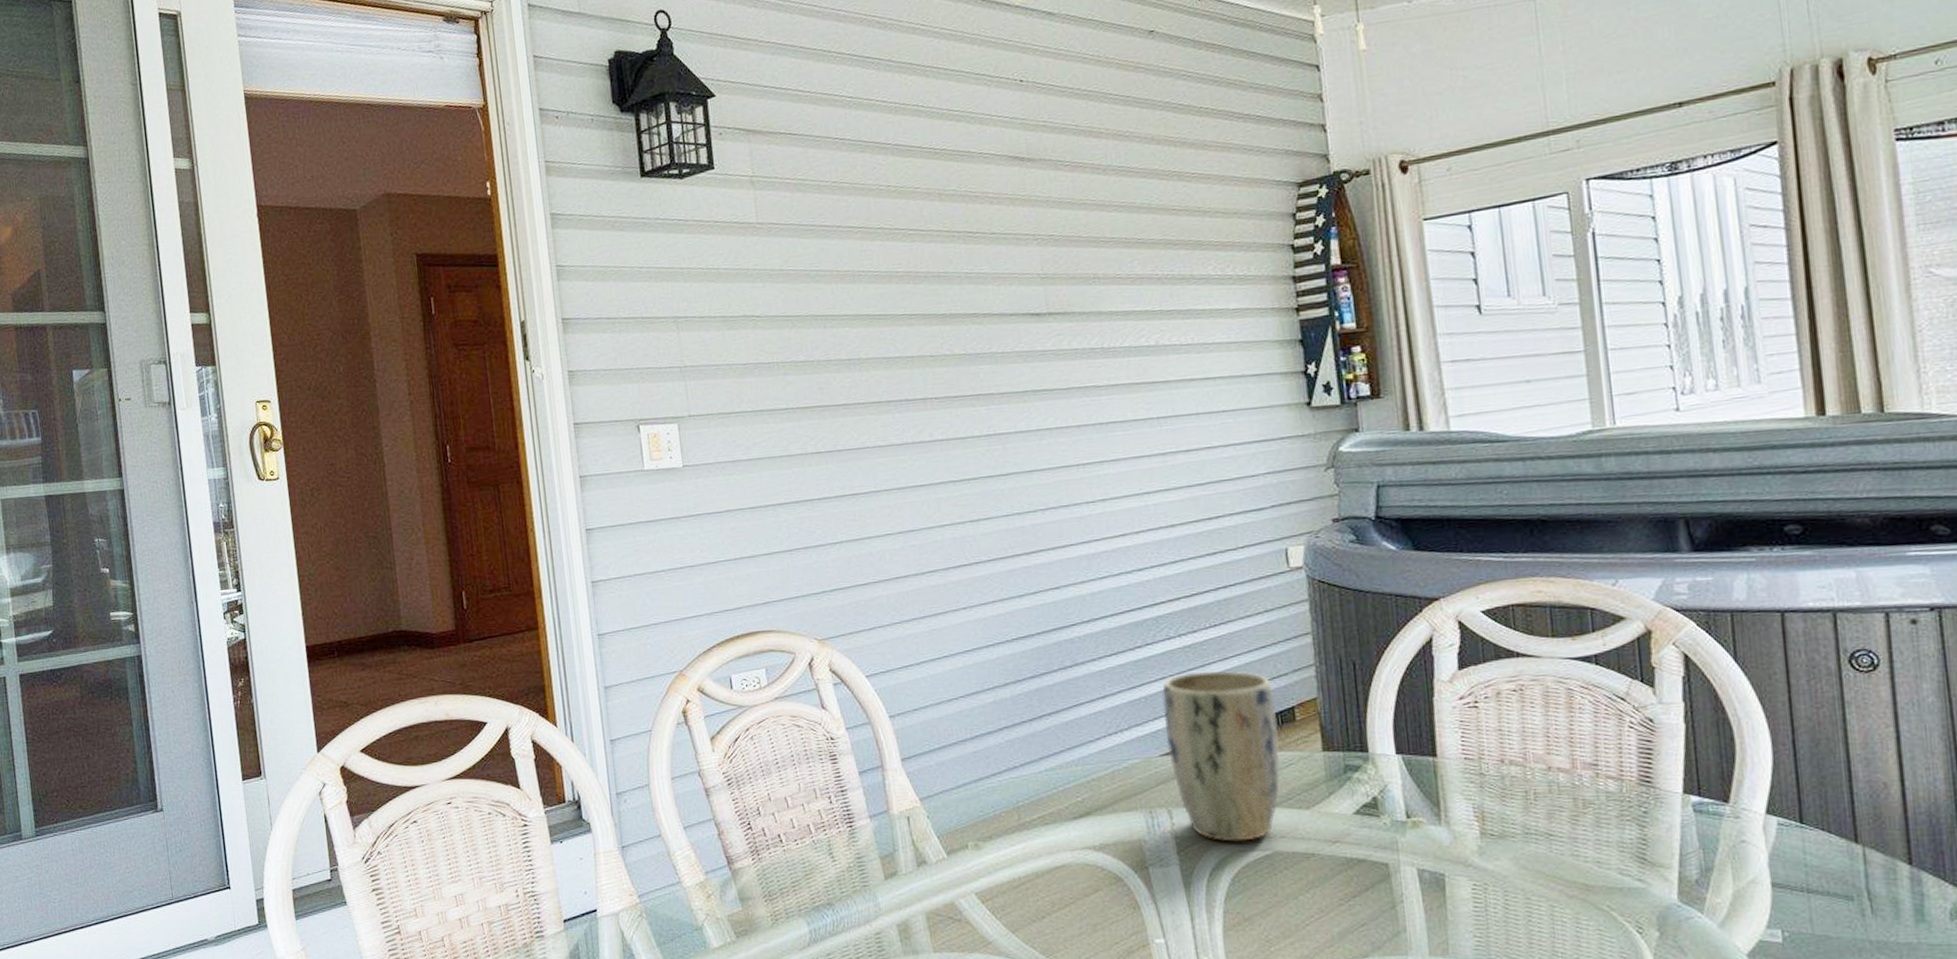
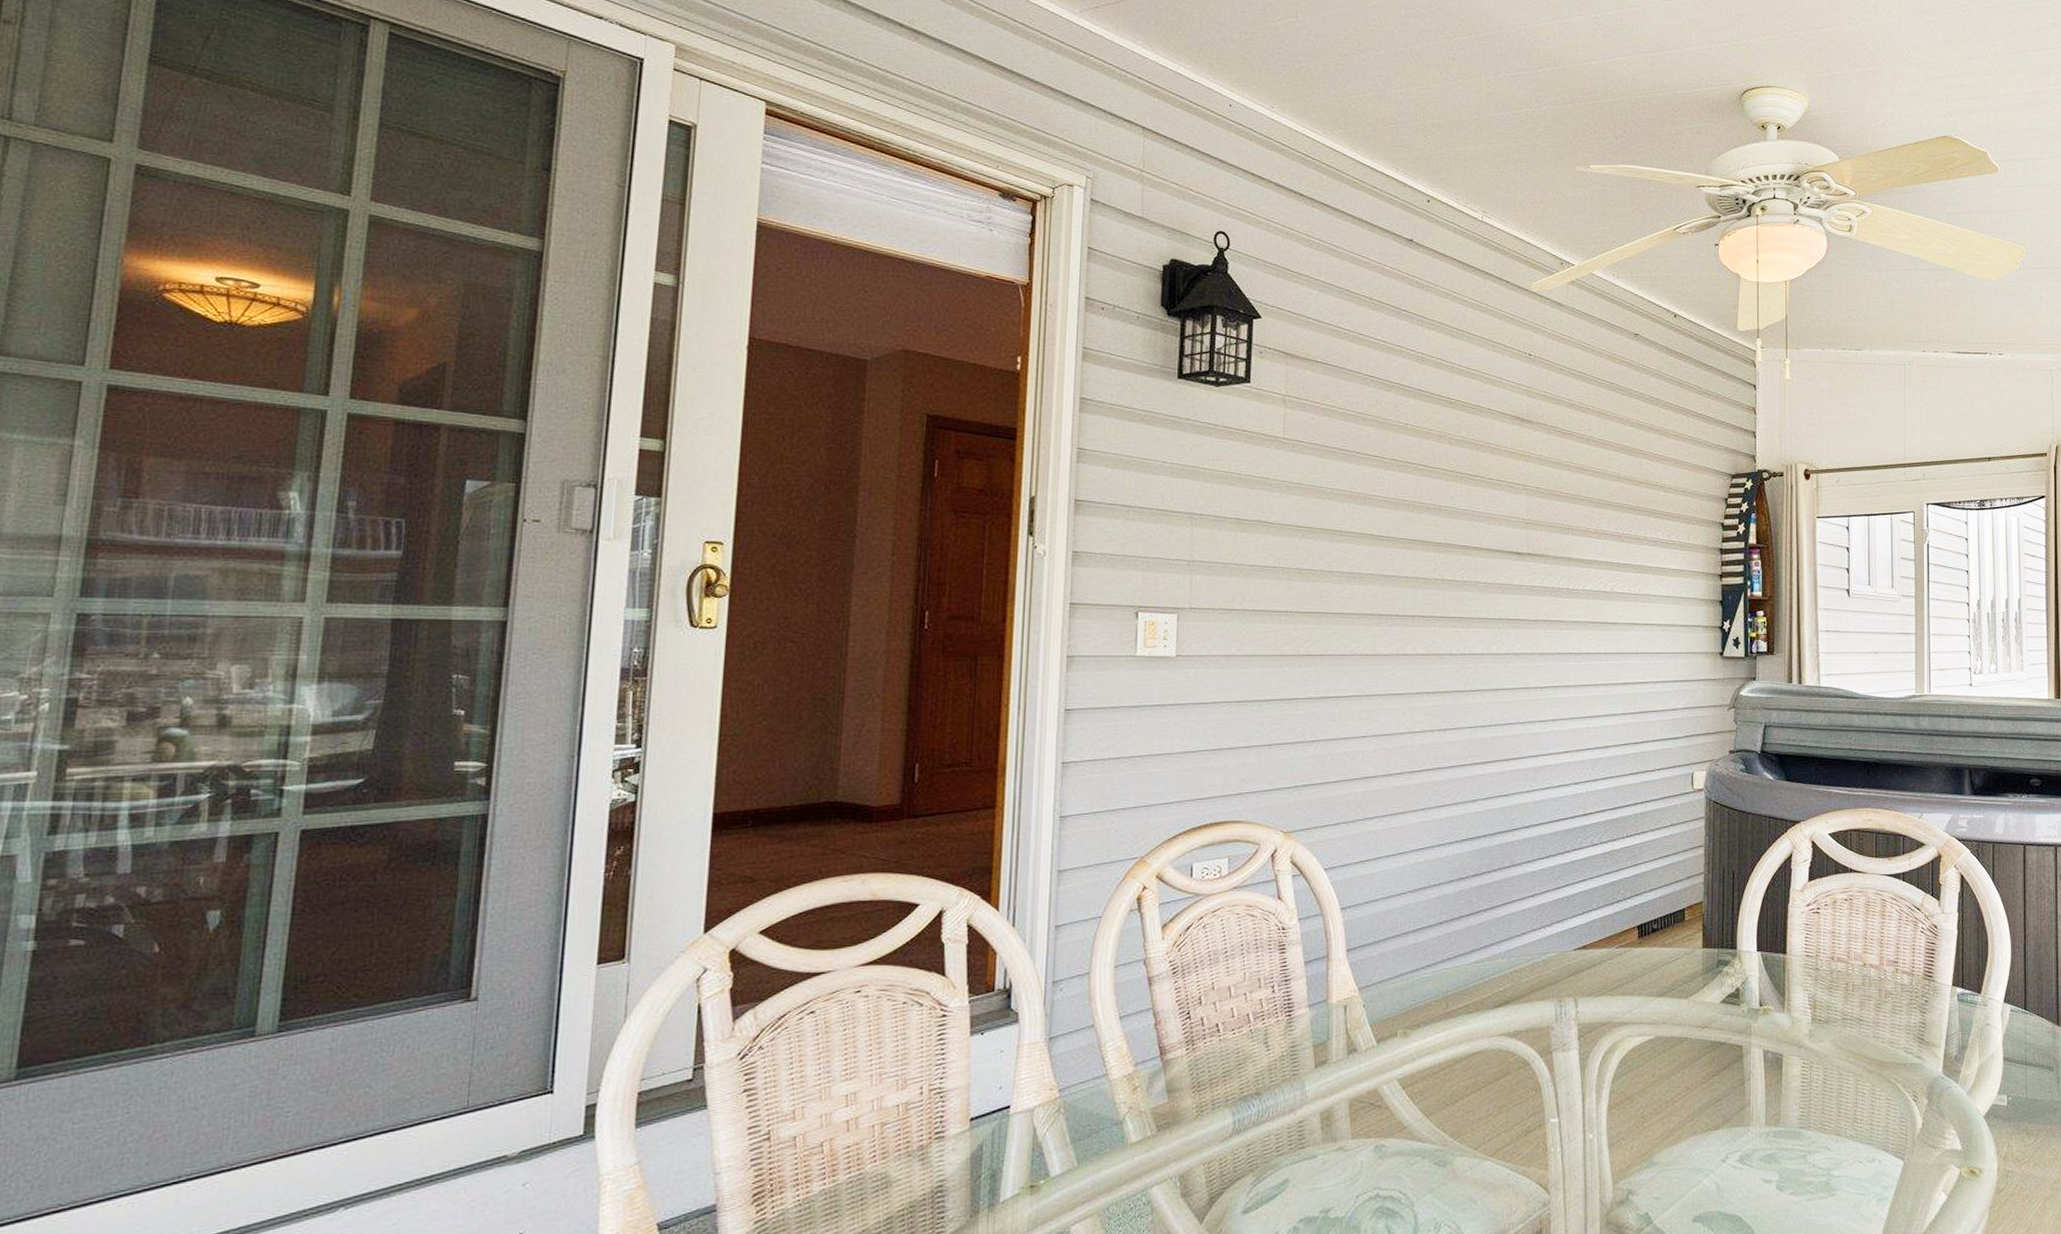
plant pot: present [1162,670,1281,842] -> none [1580,875,1671,1028]

